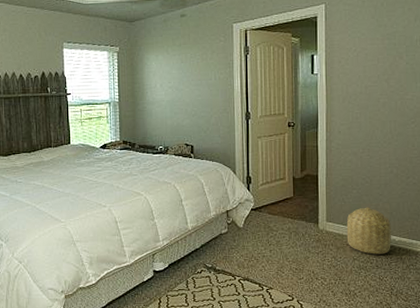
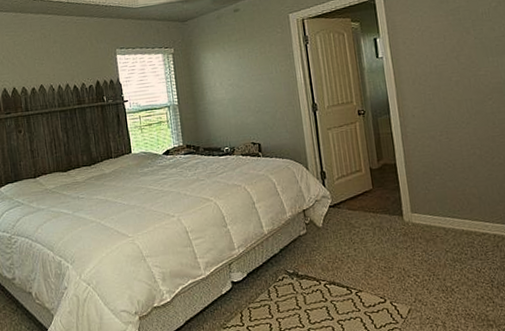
basket: present [346,207,391,255] -> none [433,193,485,245]

